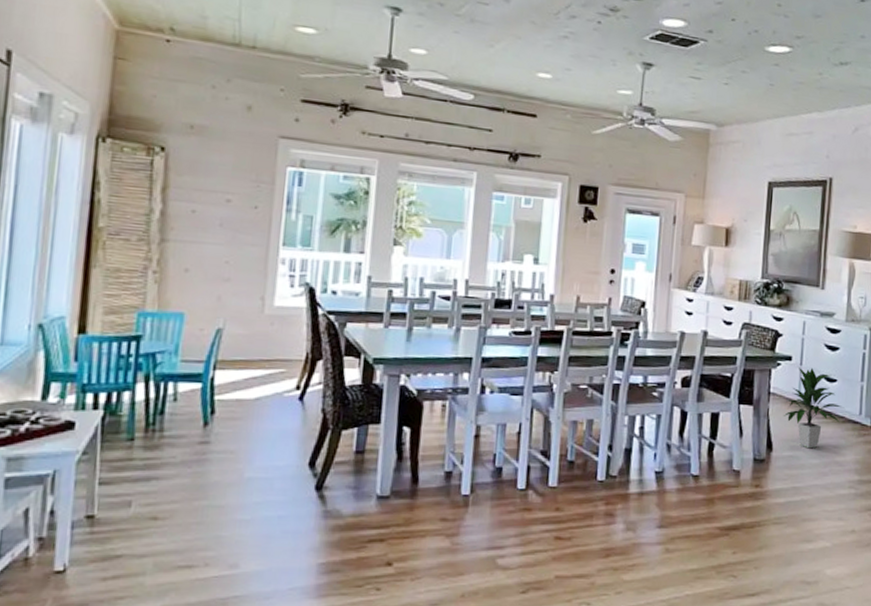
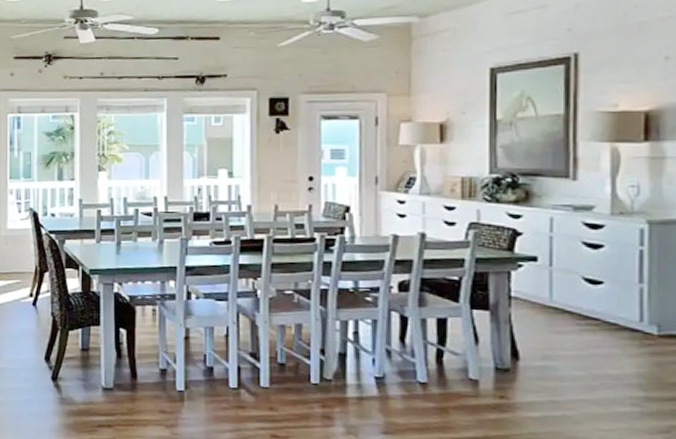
indoor plant: present [784,366,845,448] -> none [532,268,617,358]

